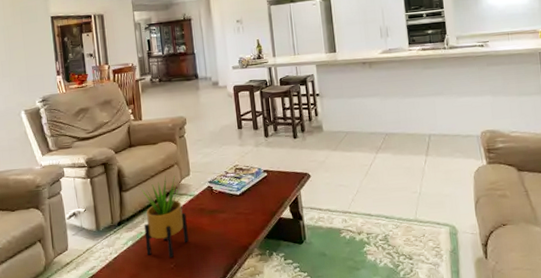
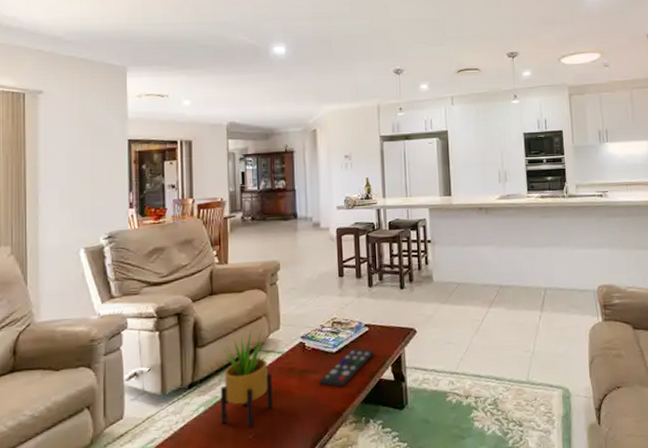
remote control: none [226,191,273,225] -> present [318,348,374,387]

